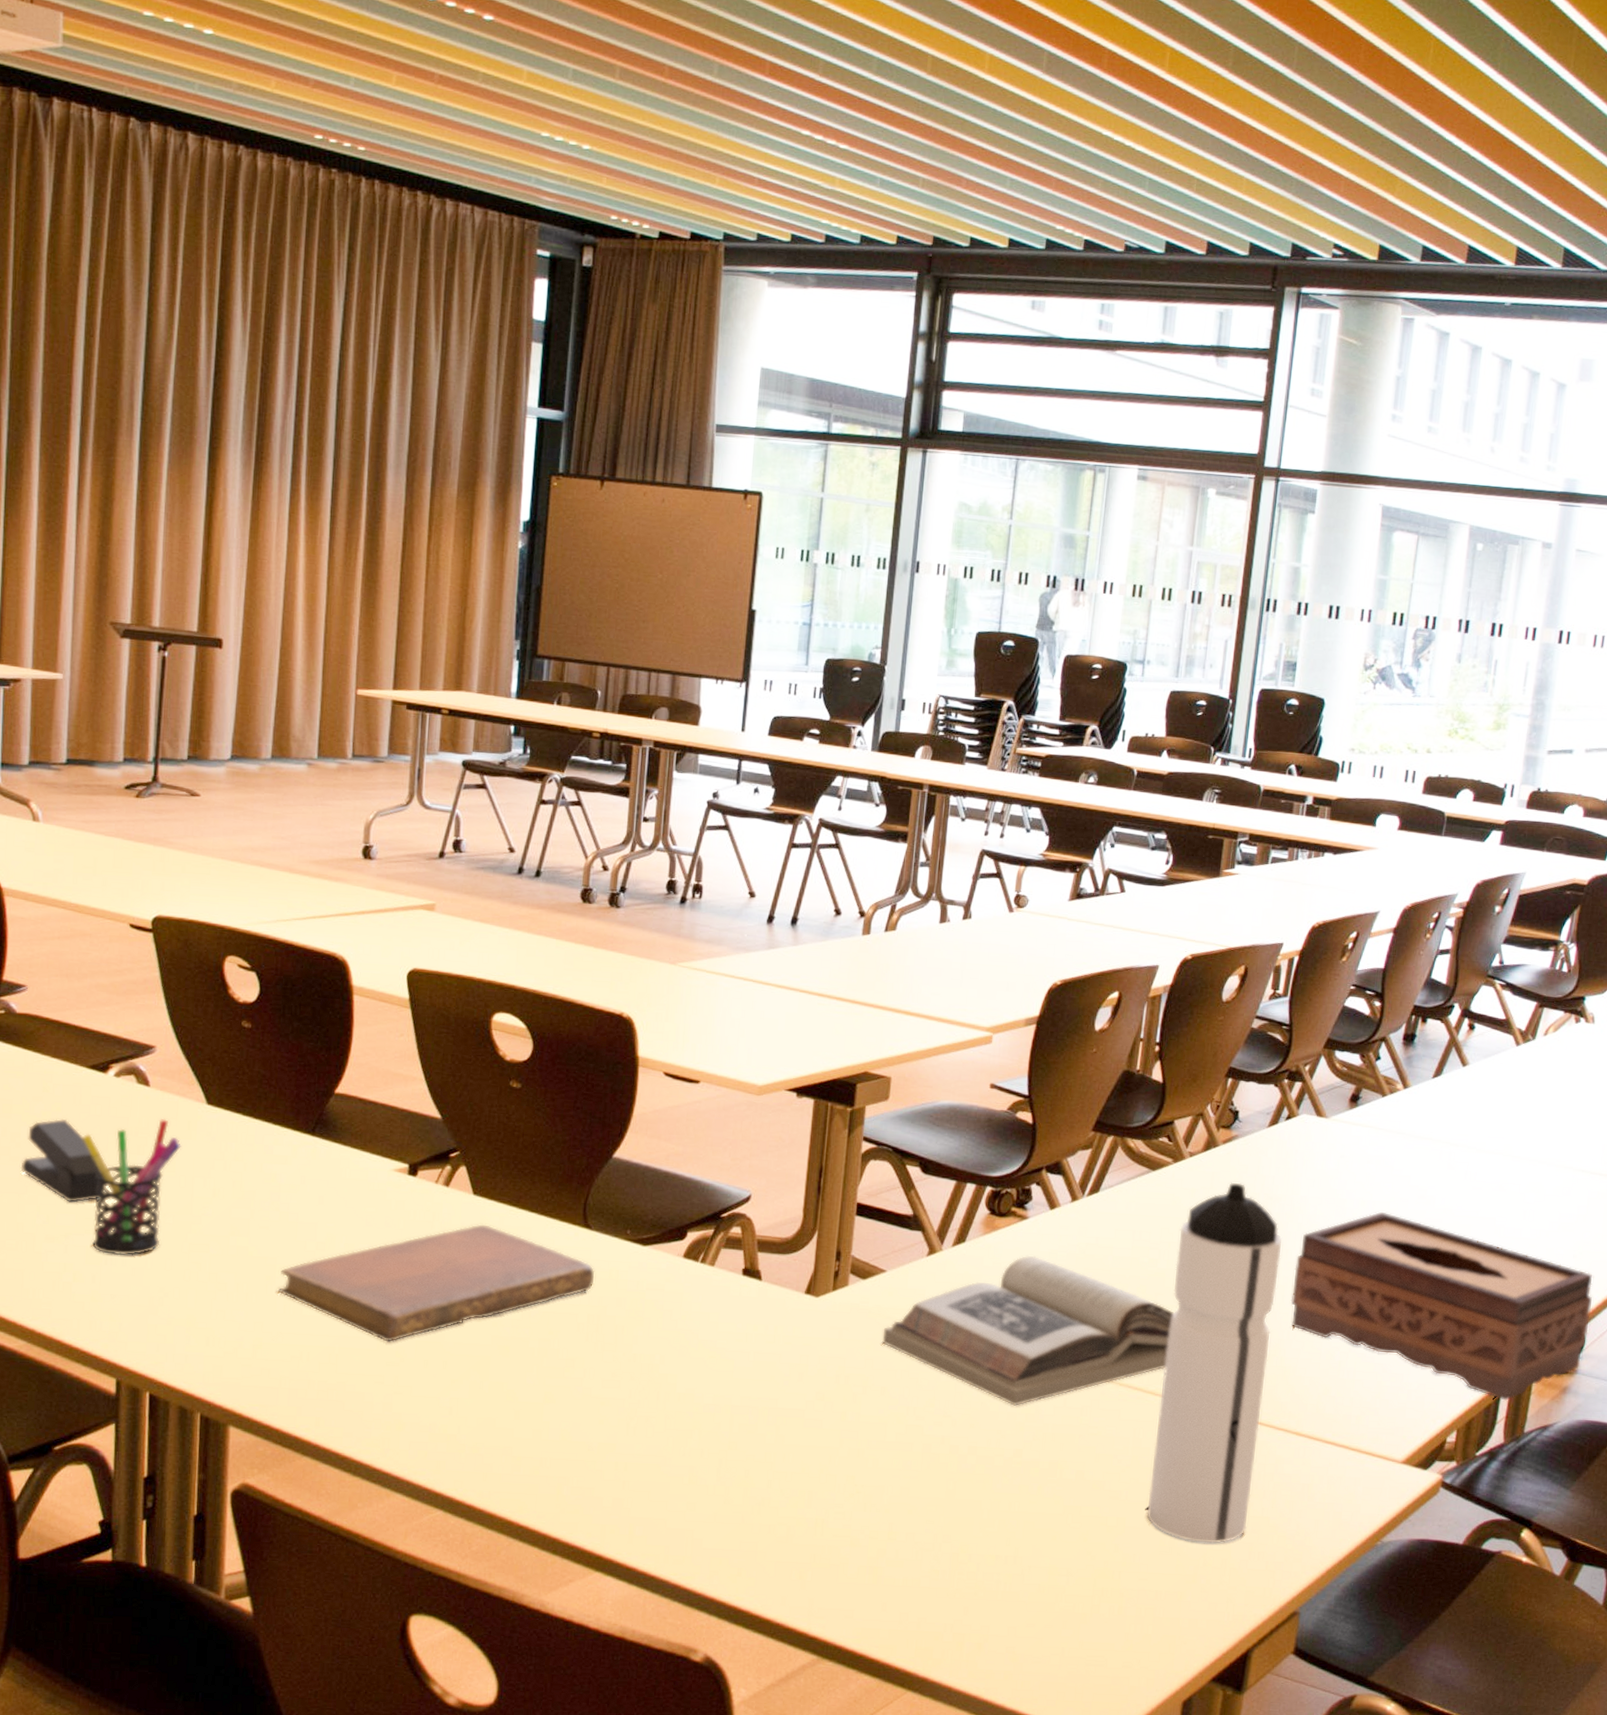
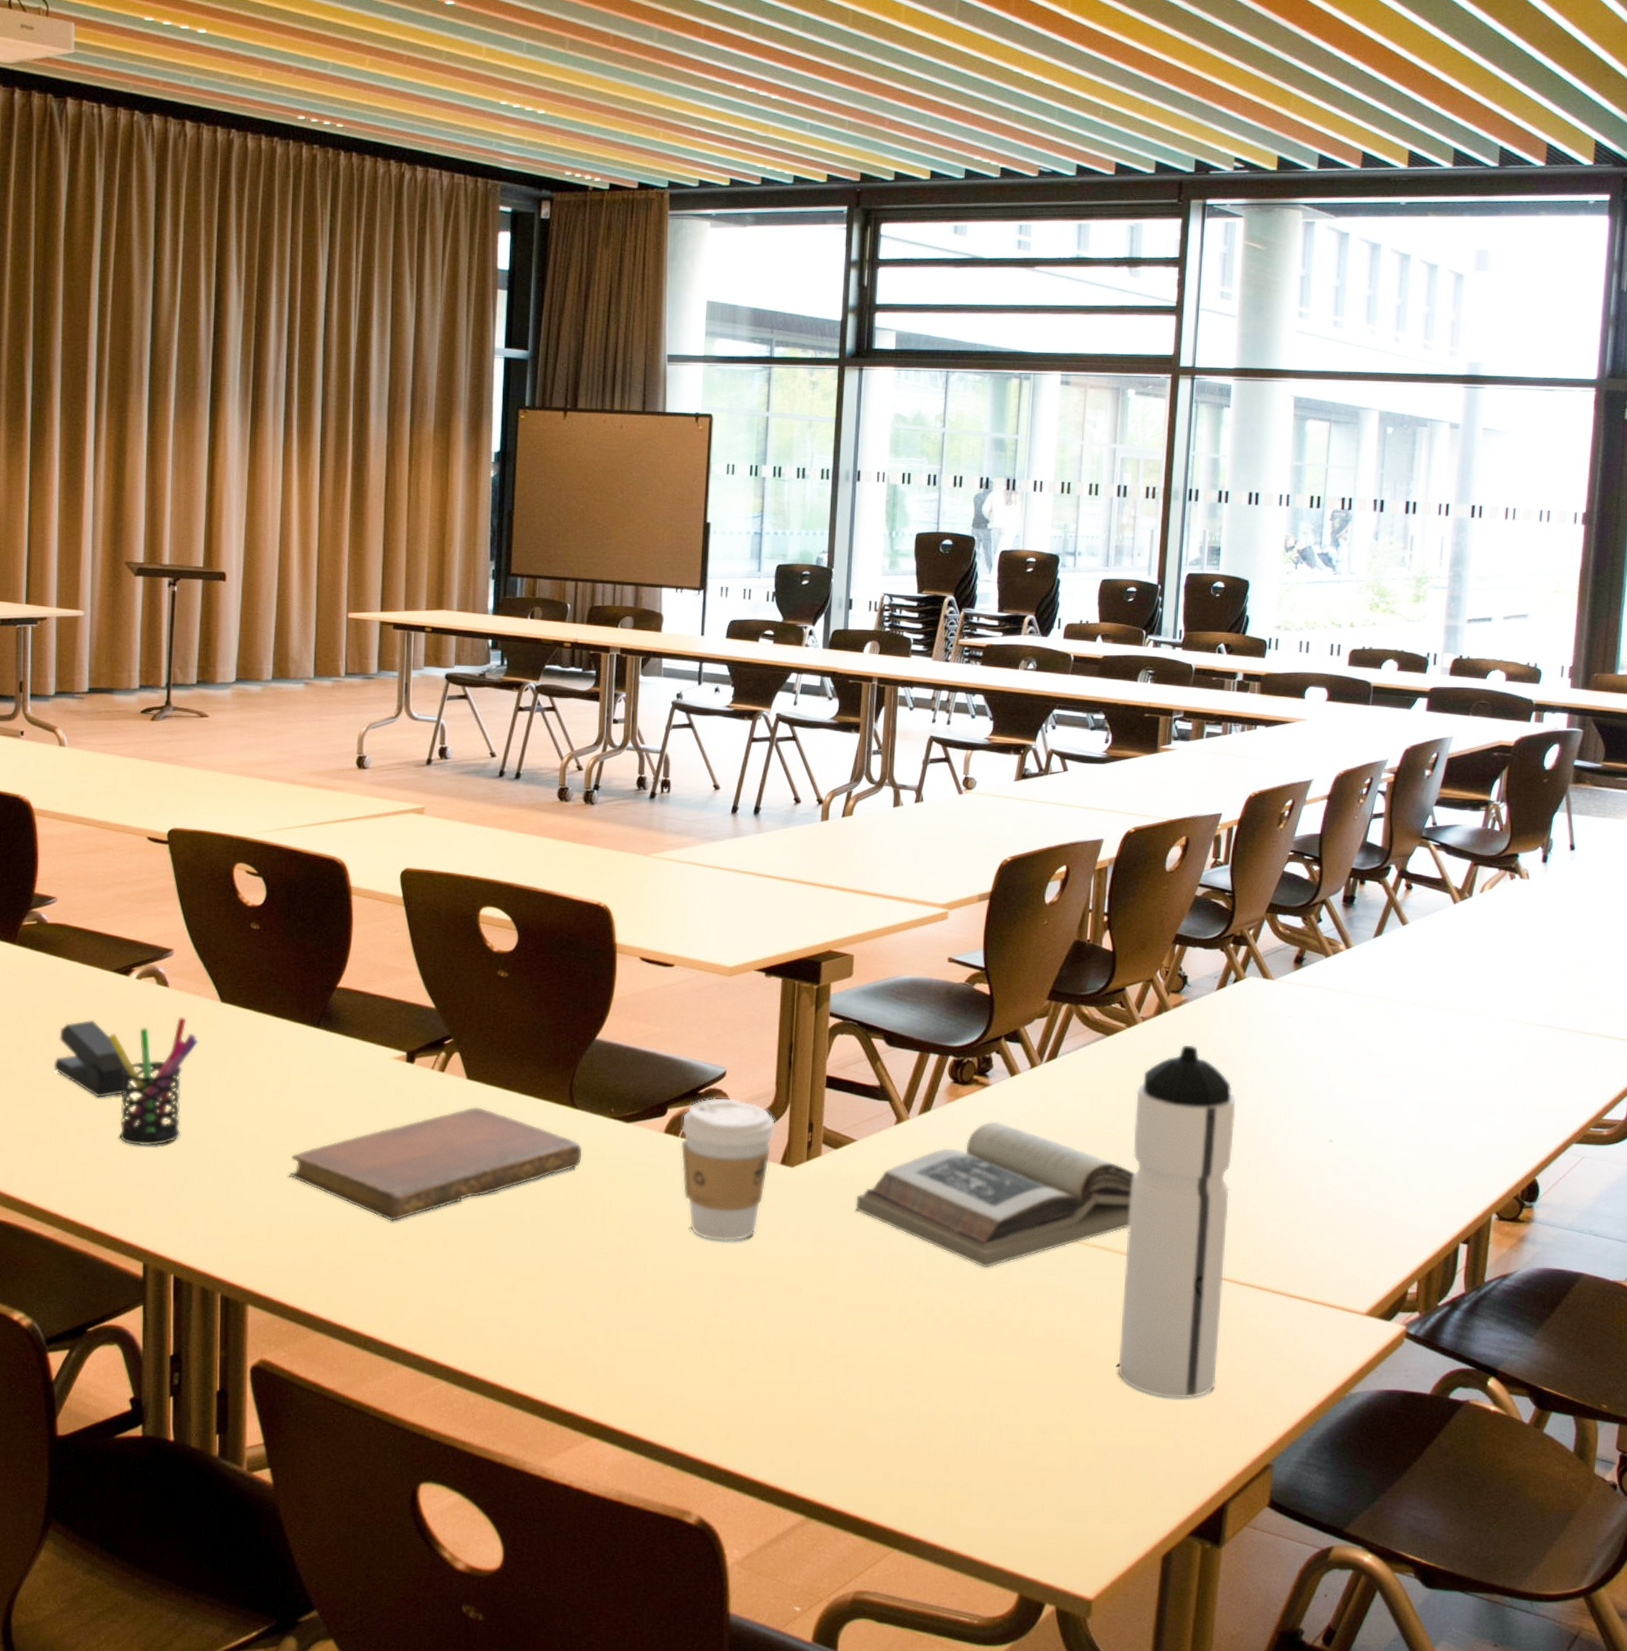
coffee cup: none [699,1221,802,1373] -> present [680,1097,776,1242]
tissue box: present [1290,1212,1592,1401] -> none [1247,1069,1544,1251]

